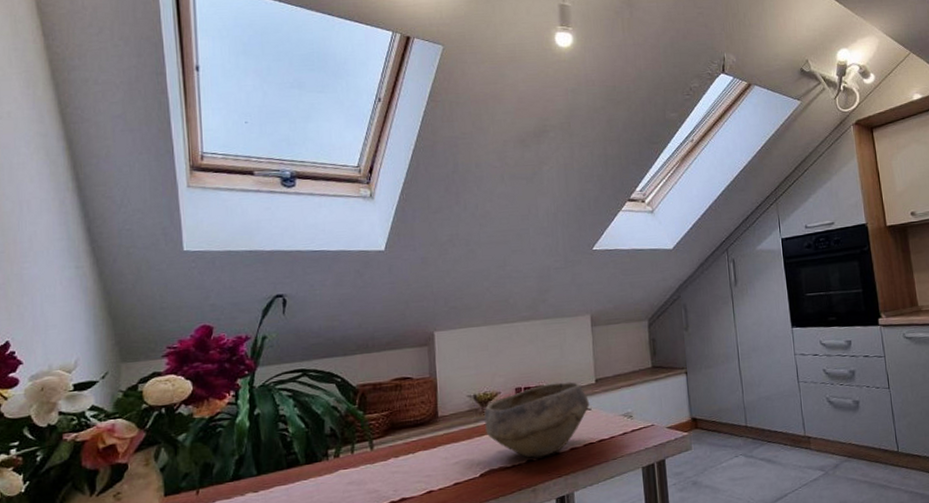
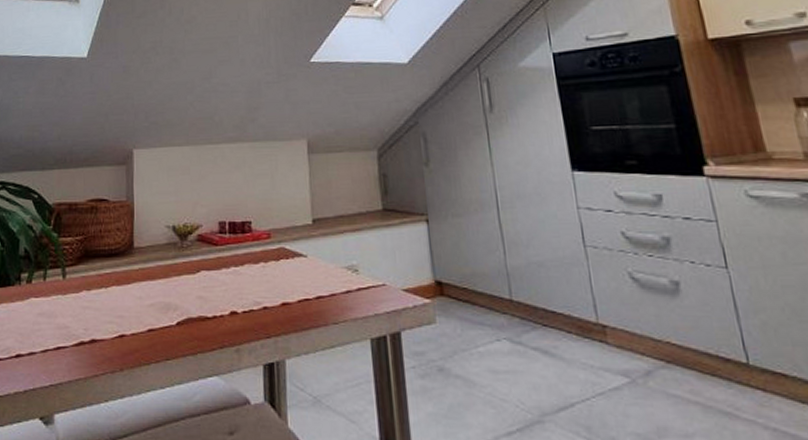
bowl: present [484,381,590,458] -> none [183,219,306,310]

